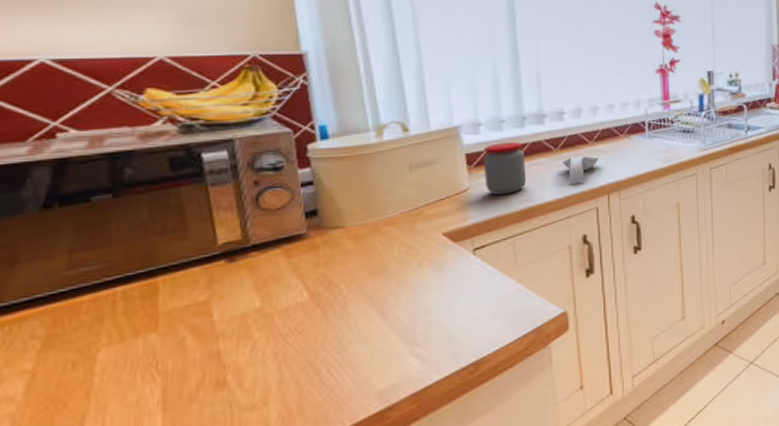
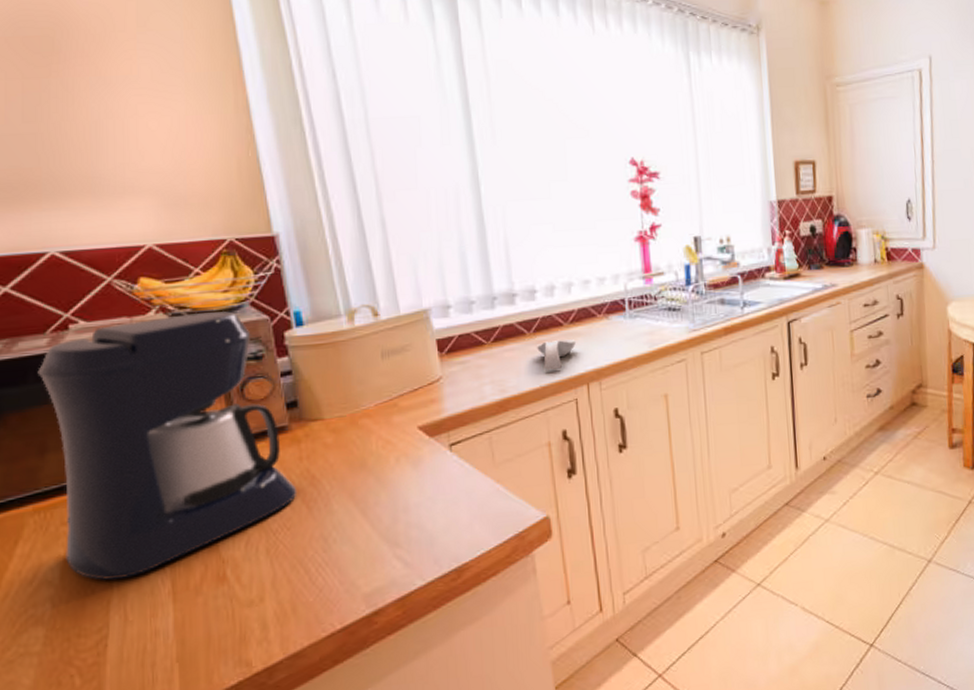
coffee maker: none [13,124,312,393] -> present [37,311,297,580]
jar: present [483,142,527,196] -> none [454,325,501,386]

